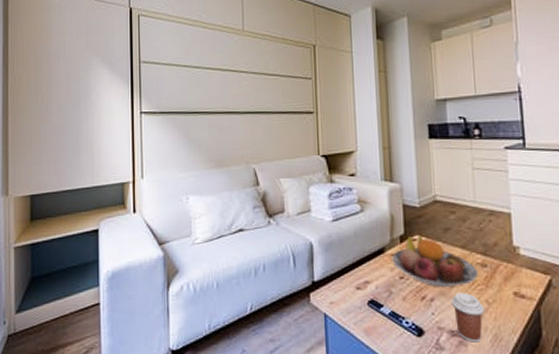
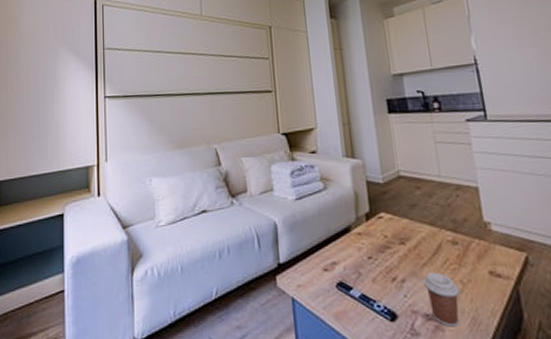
fruit bowl: present [392,235,478,287] -> none [358,213,449,267]

